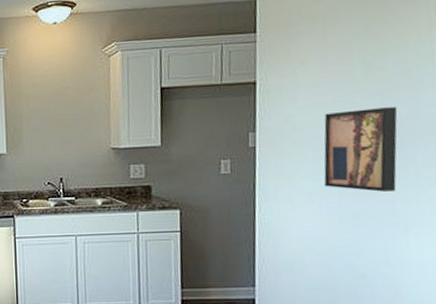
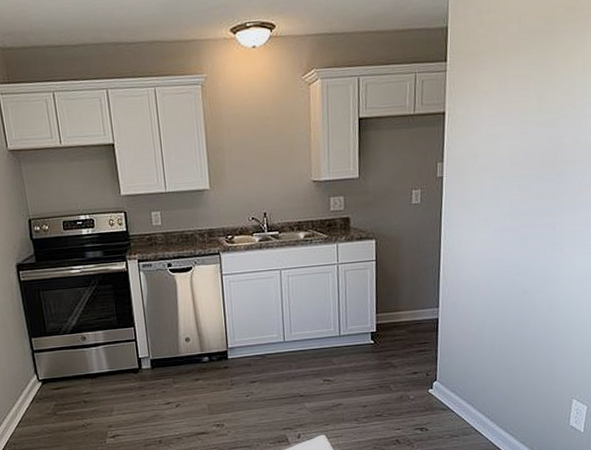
wall art: present [324,107,398,192] -> none [499,136,562,216]

